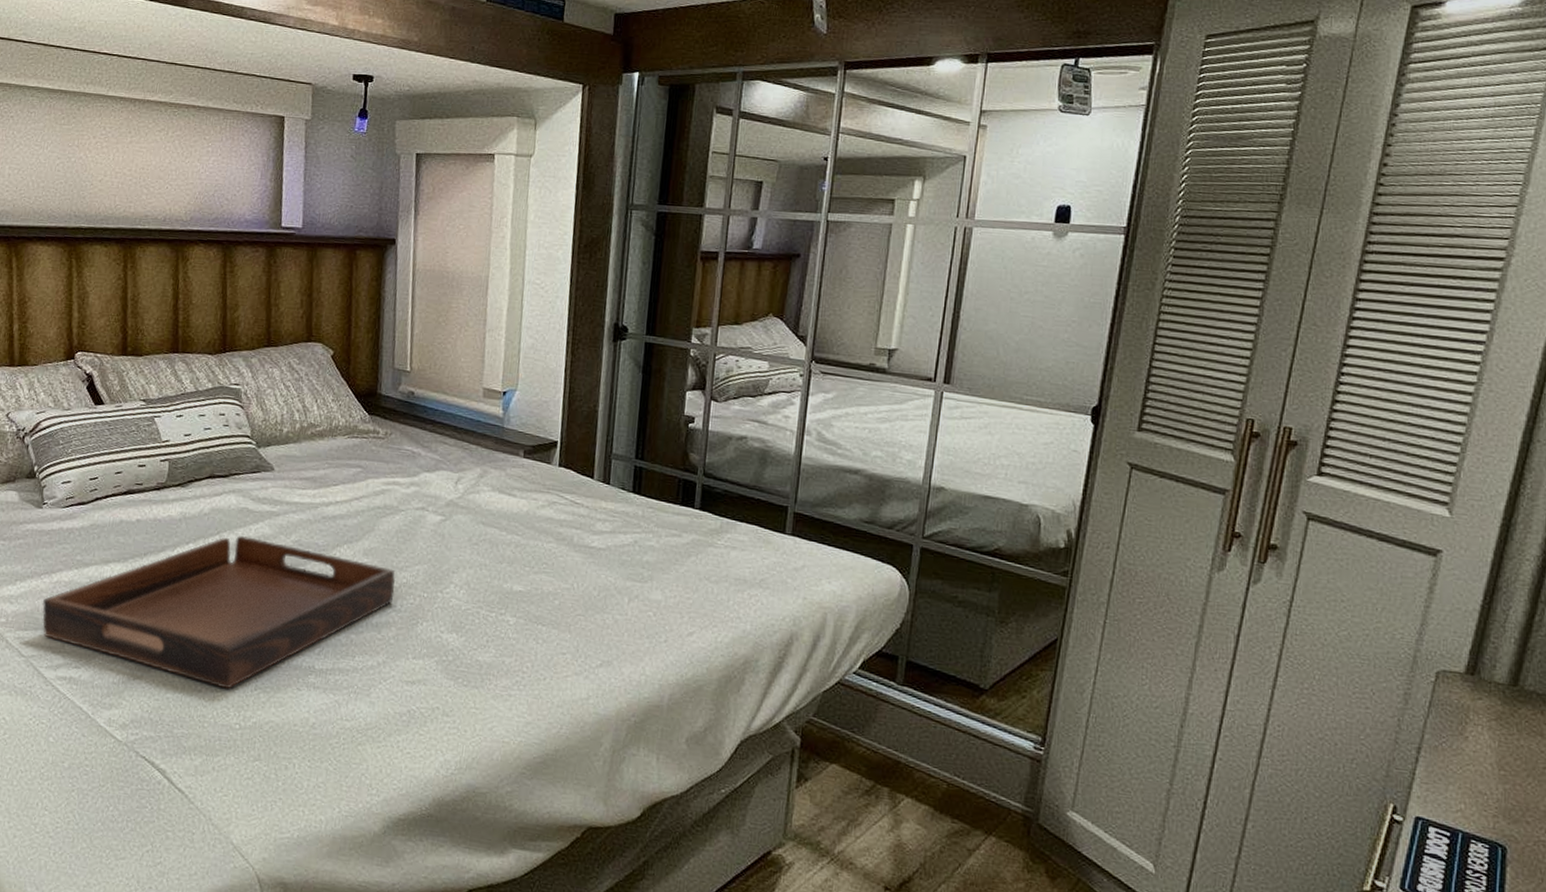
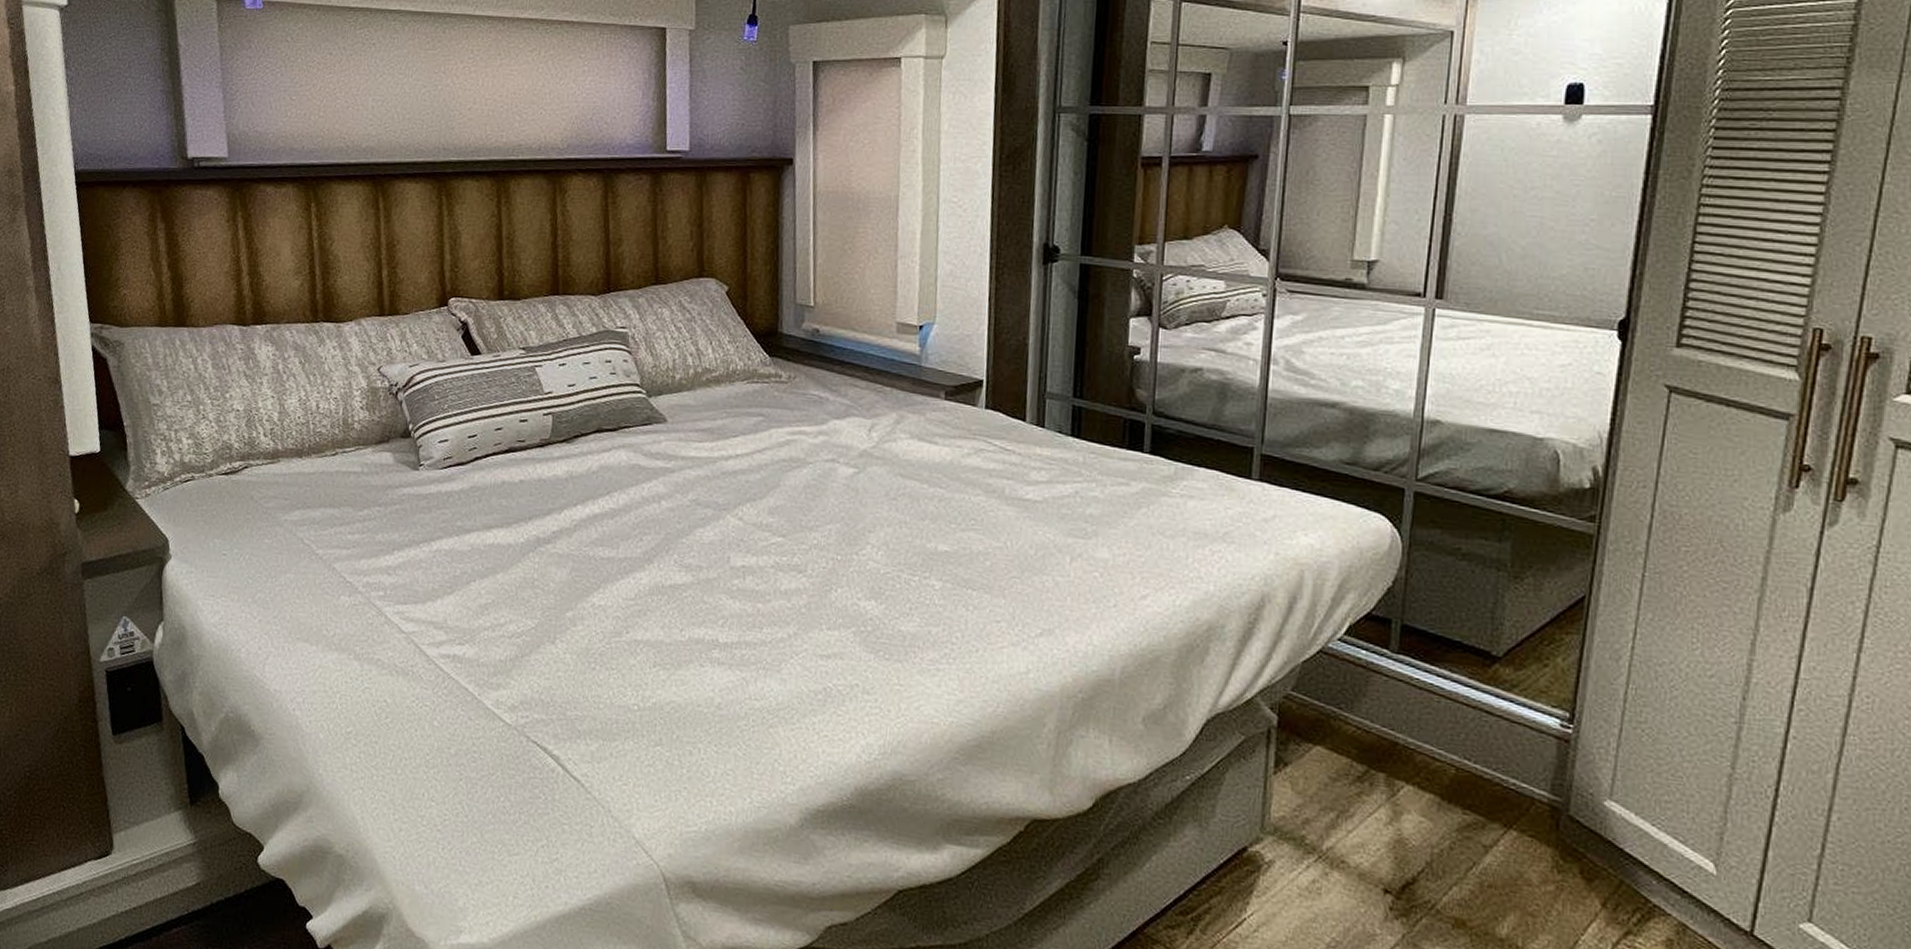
serving tray: present [42,536,396,689] -> none [422,496,806,667]

